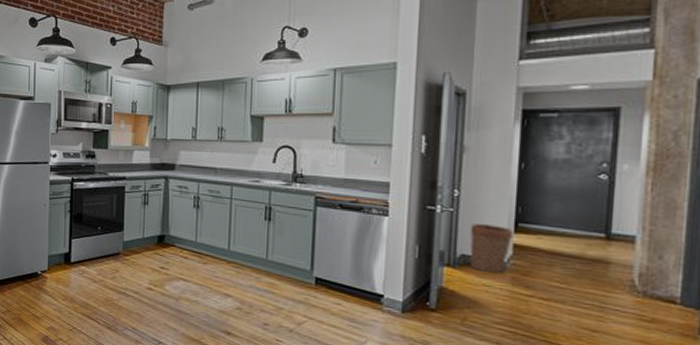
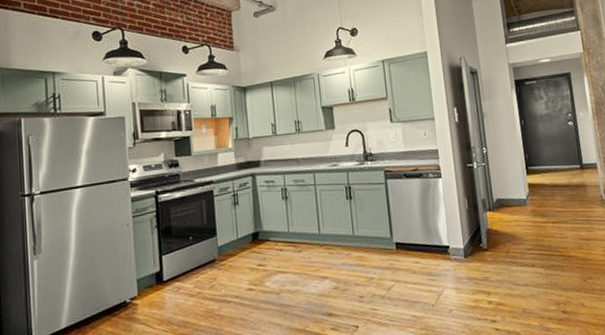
basket: present [469,224,512,274] -> none [499,171,527,210]

